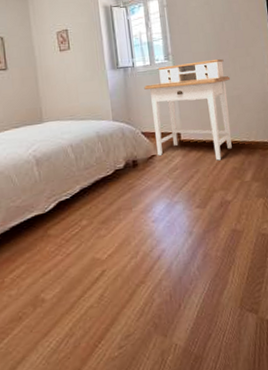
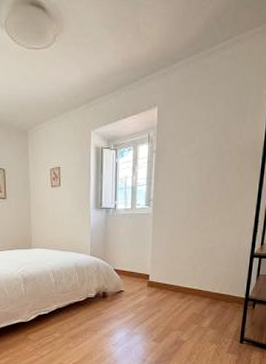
desk: present [144,59,232,161] -> none [122,210,207,305]

